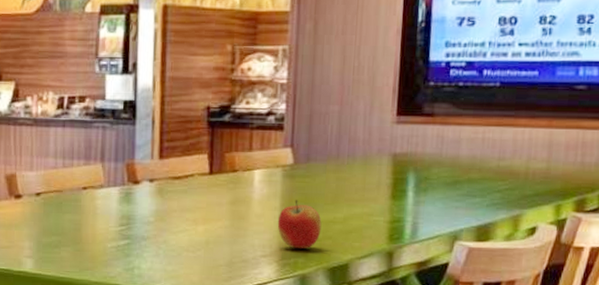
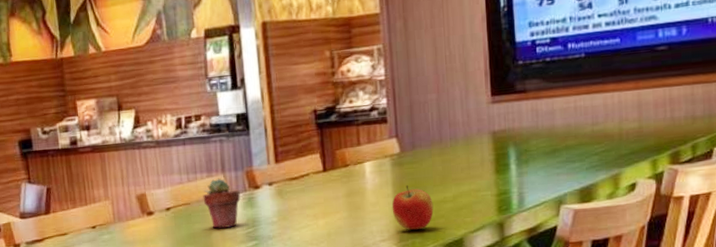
potted succulent: none [77,167,118,223] -> present [203,178,241,229]

